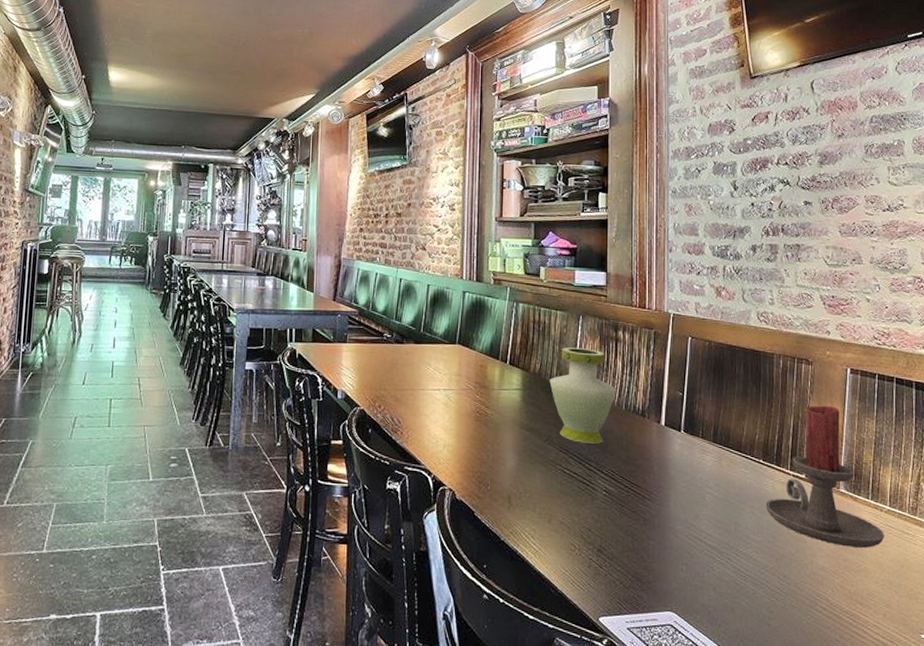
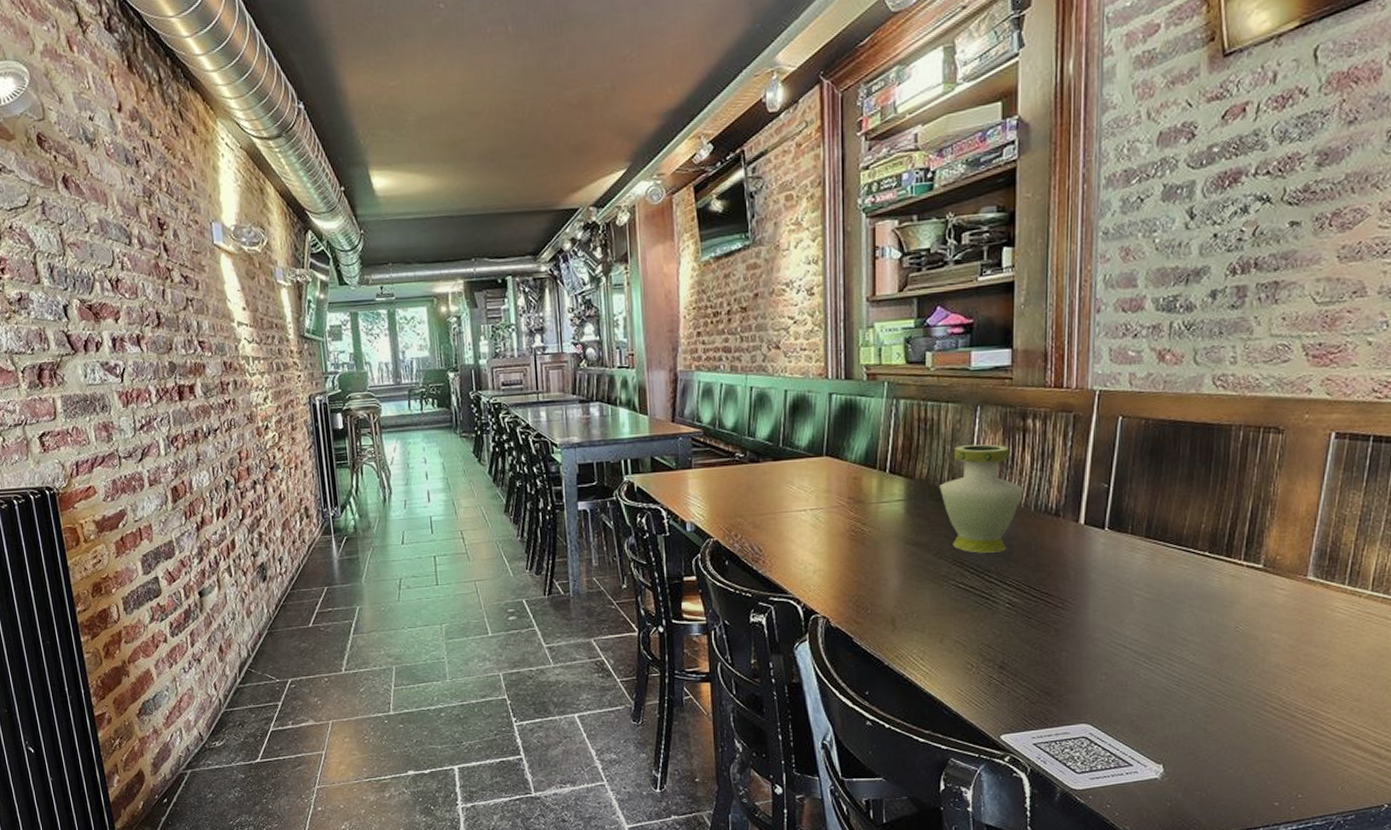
candle holder: present [766,405,884,548] -> none [1209,480,1361,640]

